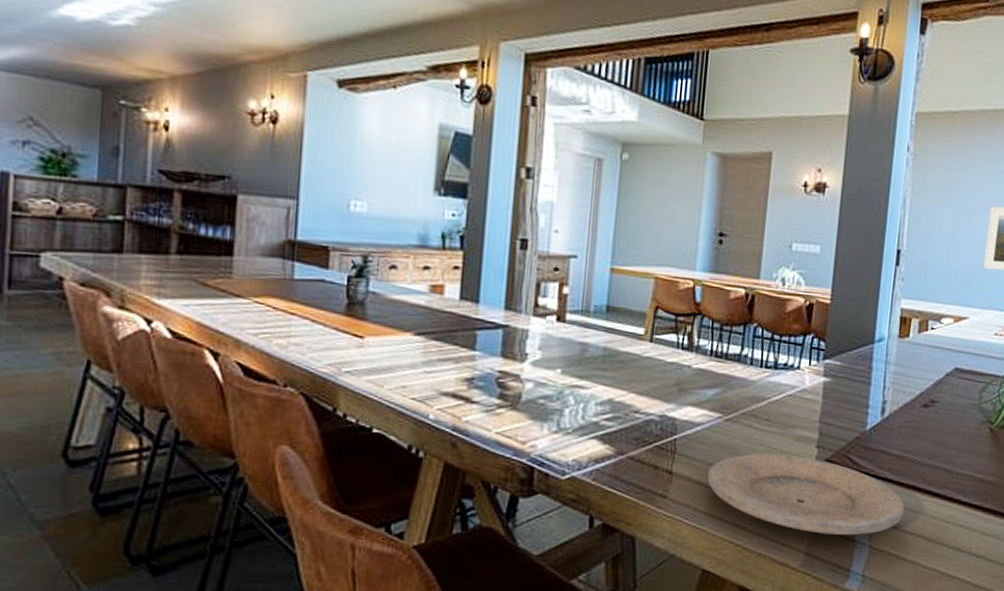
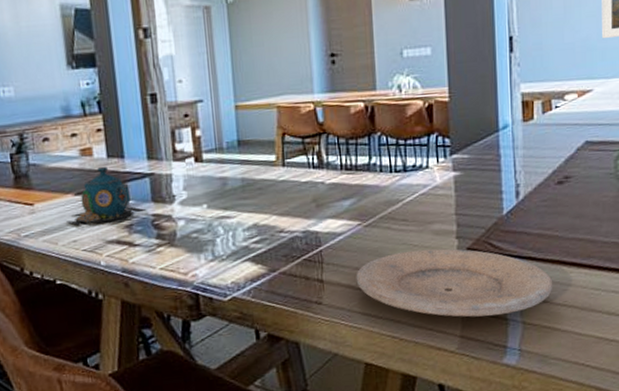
teapot: none [397,307,494,374] -> present [65,166,147,226]

